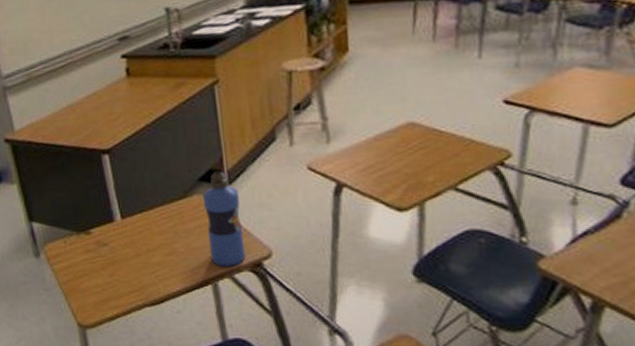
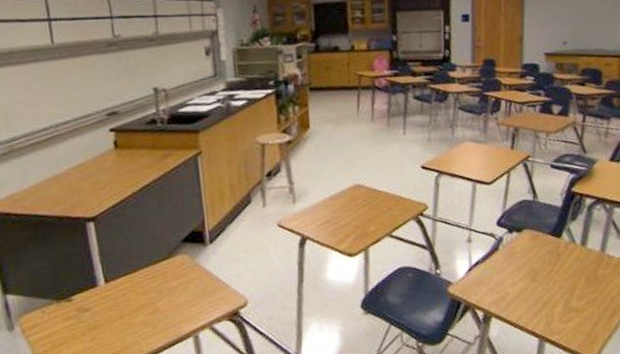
water bottle: present [202,171,246,267] -> none [185,232,224,319]

